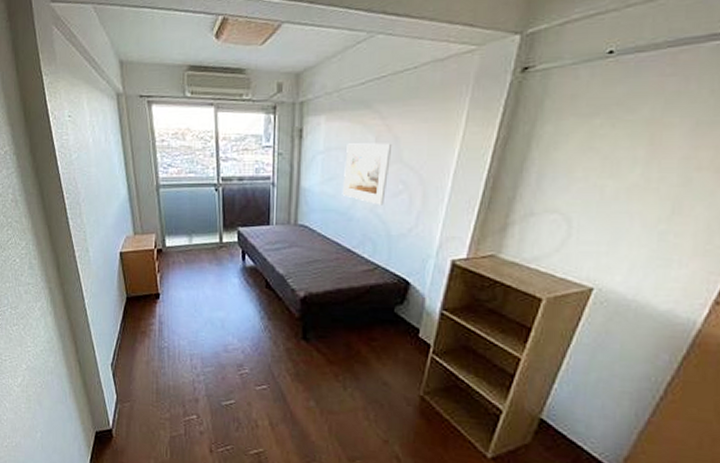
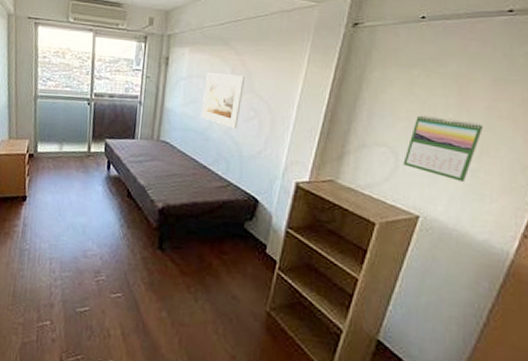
calendar: none [577,174,679,247] -> present [403,115,484,182]

